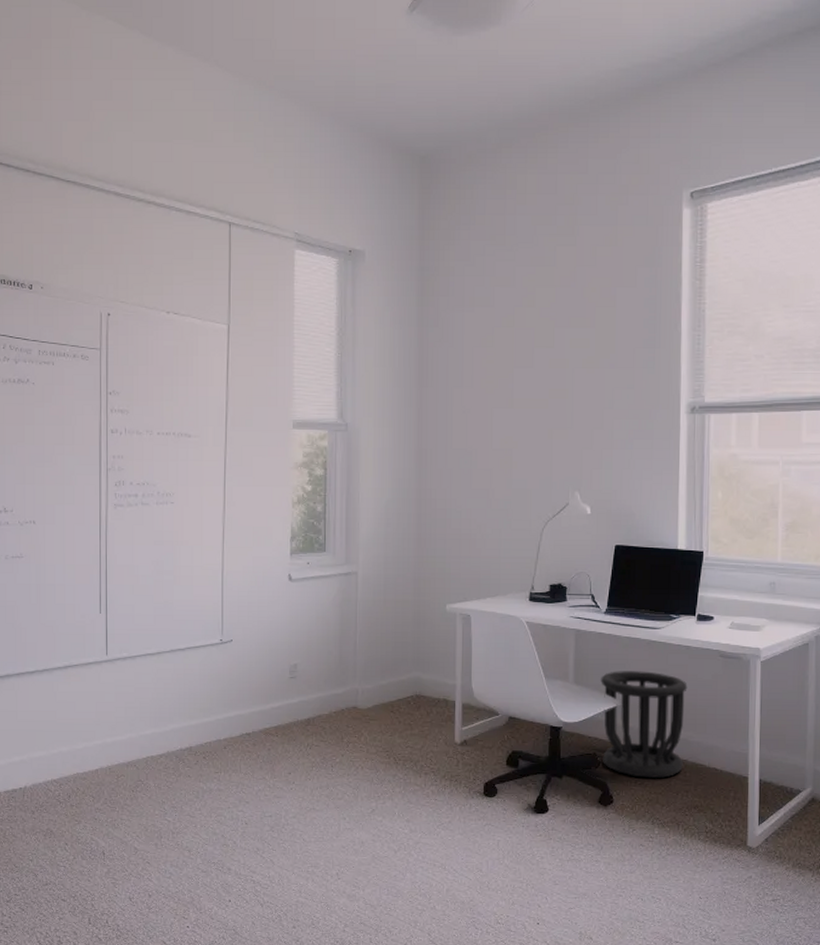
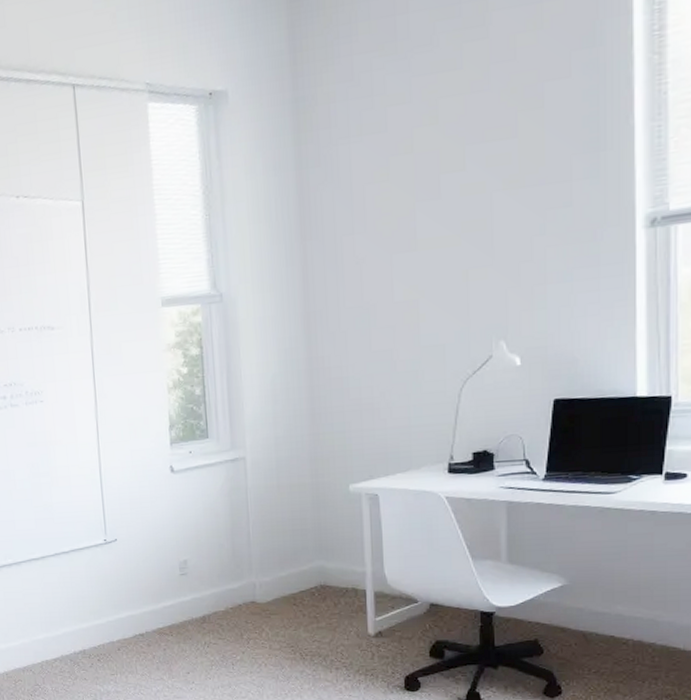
wastebasket: present [601,671,688,778] -> none [541,543,654,665]

